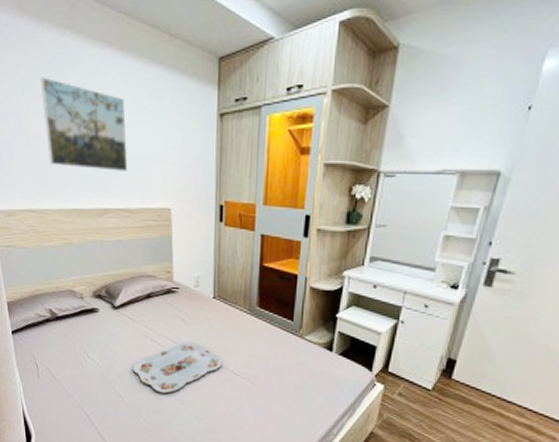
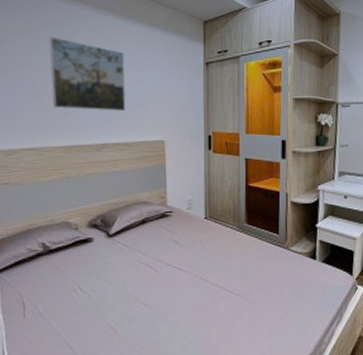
serving tray: present [132,341,223,393] -> none [126,263,216,320]

